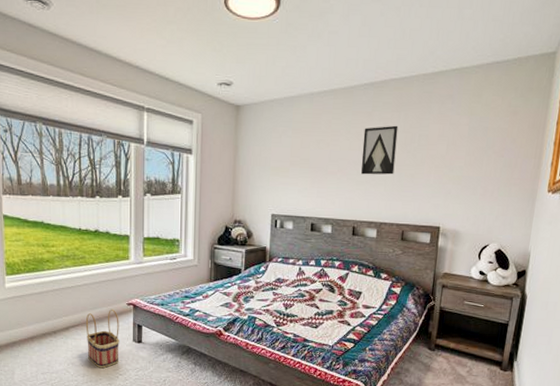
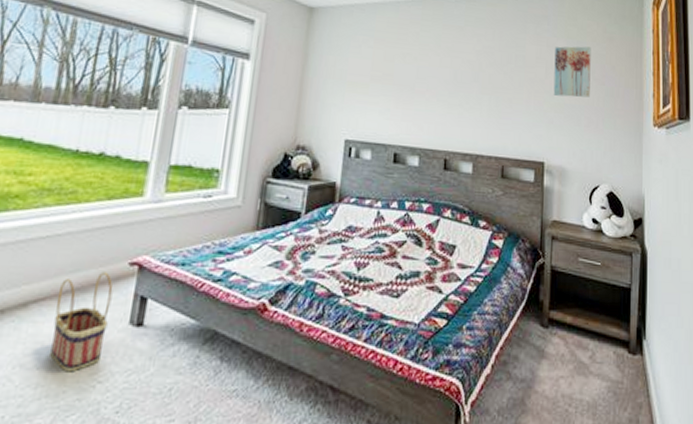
wall art: present [361,125,399,175] -> none [453,43,493,98]
wall art: none [452,122,494,170] -> present [553,46,591,98]

